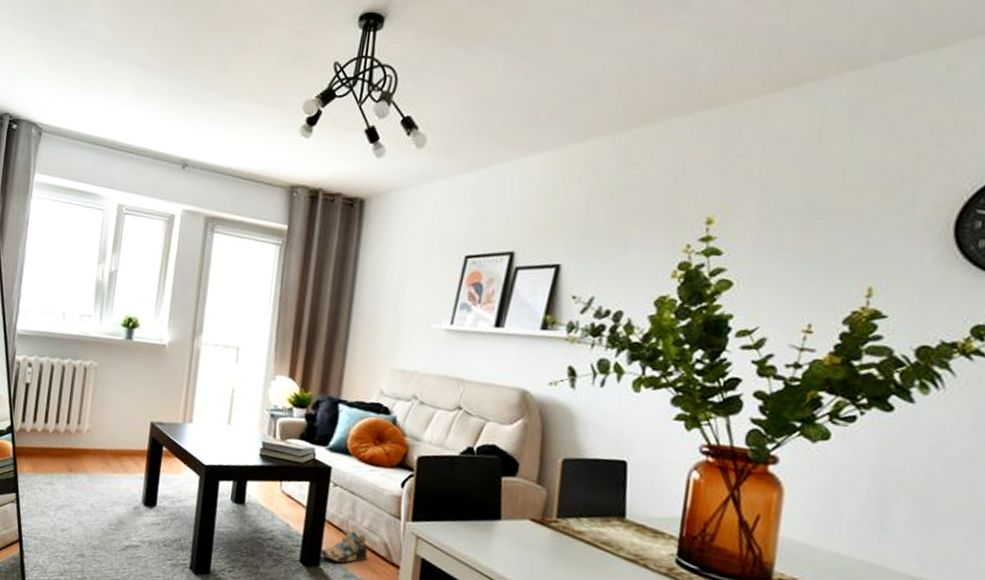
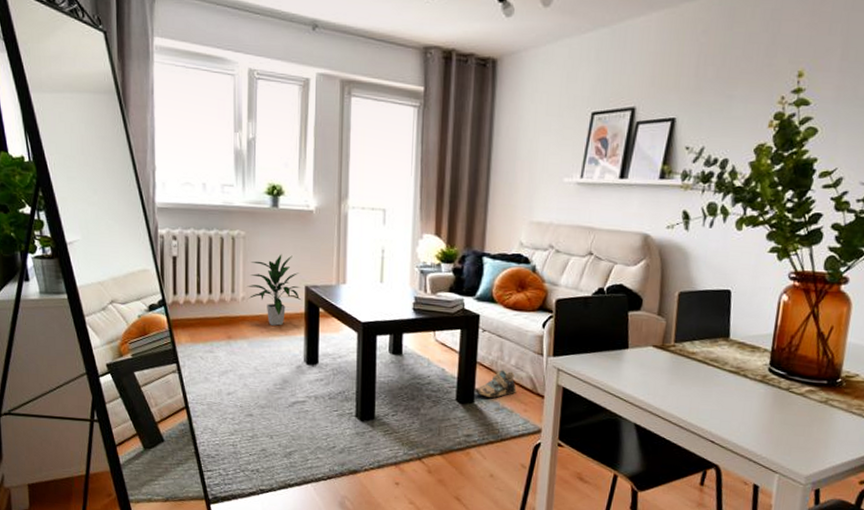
indoor plant: none [93,387,146,462] -> present [247,253,302,326]

